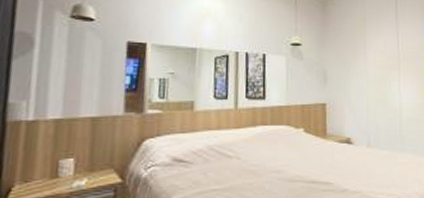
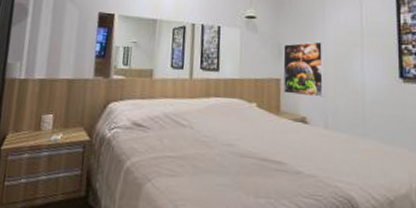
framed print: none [328,66,366,118] -> present [283,41,325,98]

